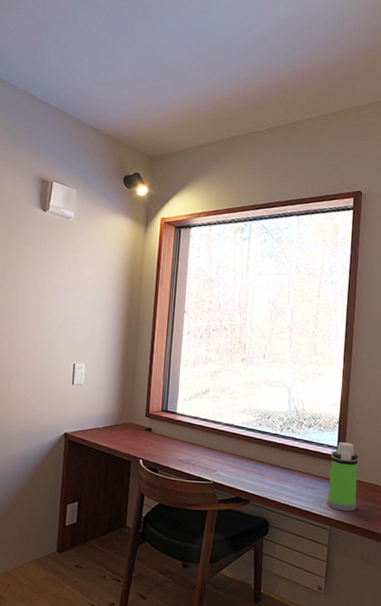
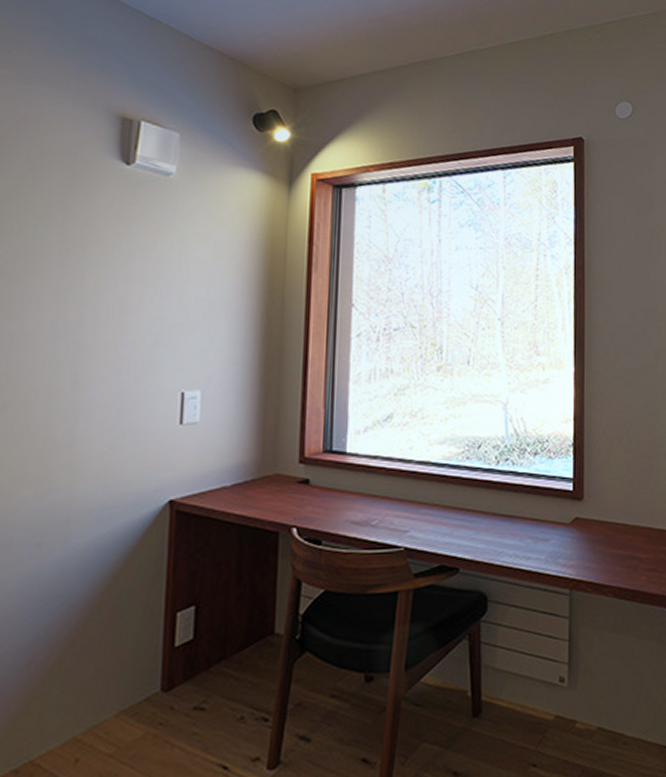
water bottle: present [327,442,359,512] -> none [564,471,604,566]

